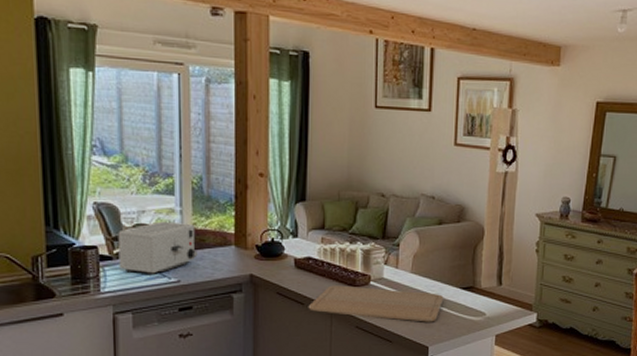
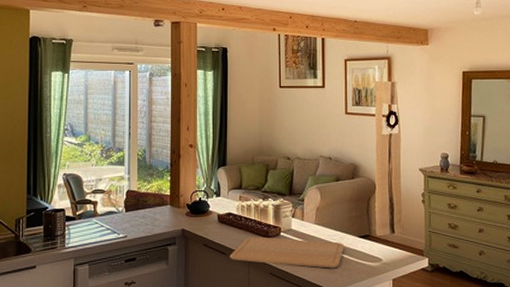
toaster: present [118,221,198,276] -> none [80,187,141,232]

